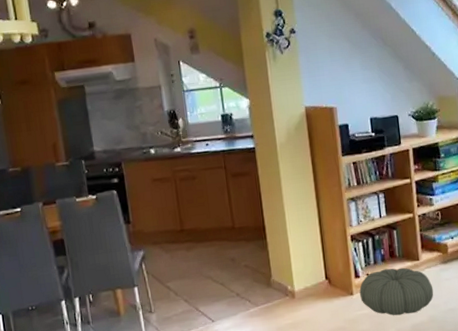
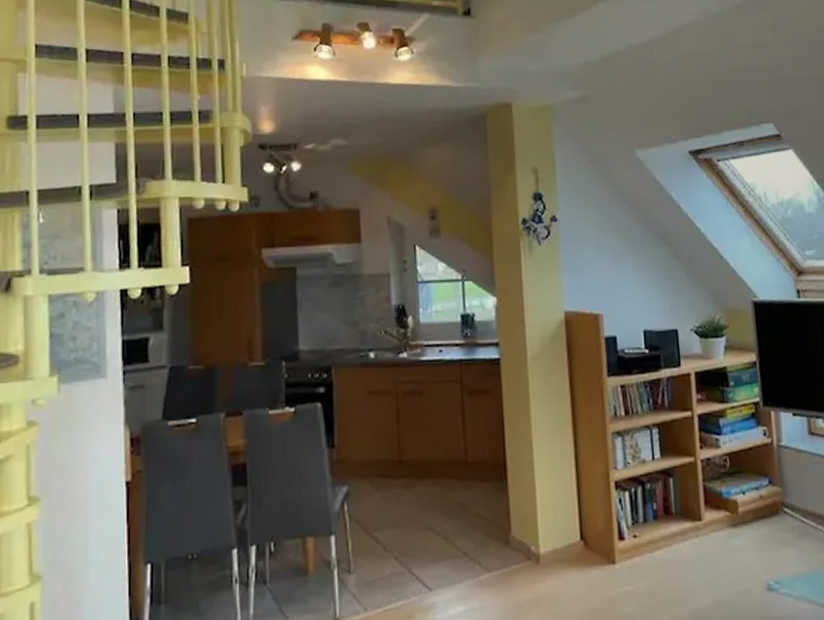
pouf: present [359,267,434,316] -> none [624,529,720,597]

